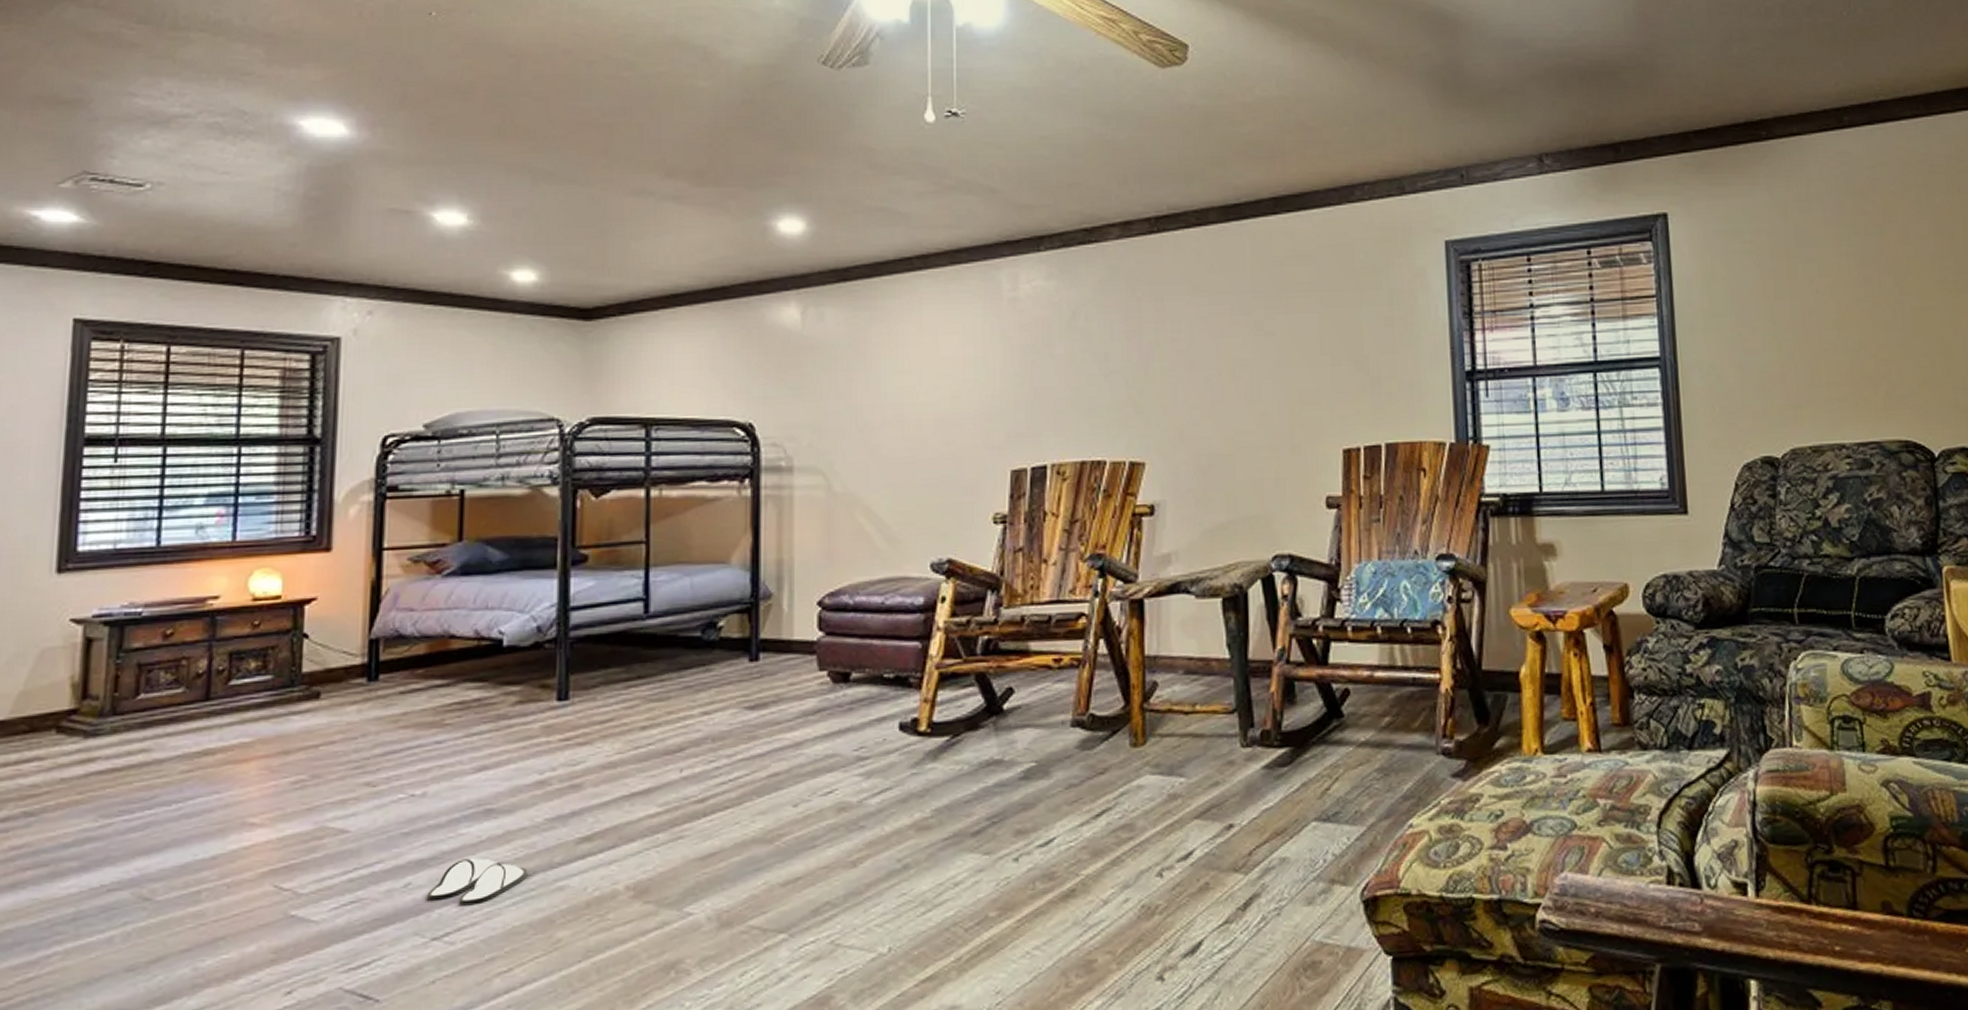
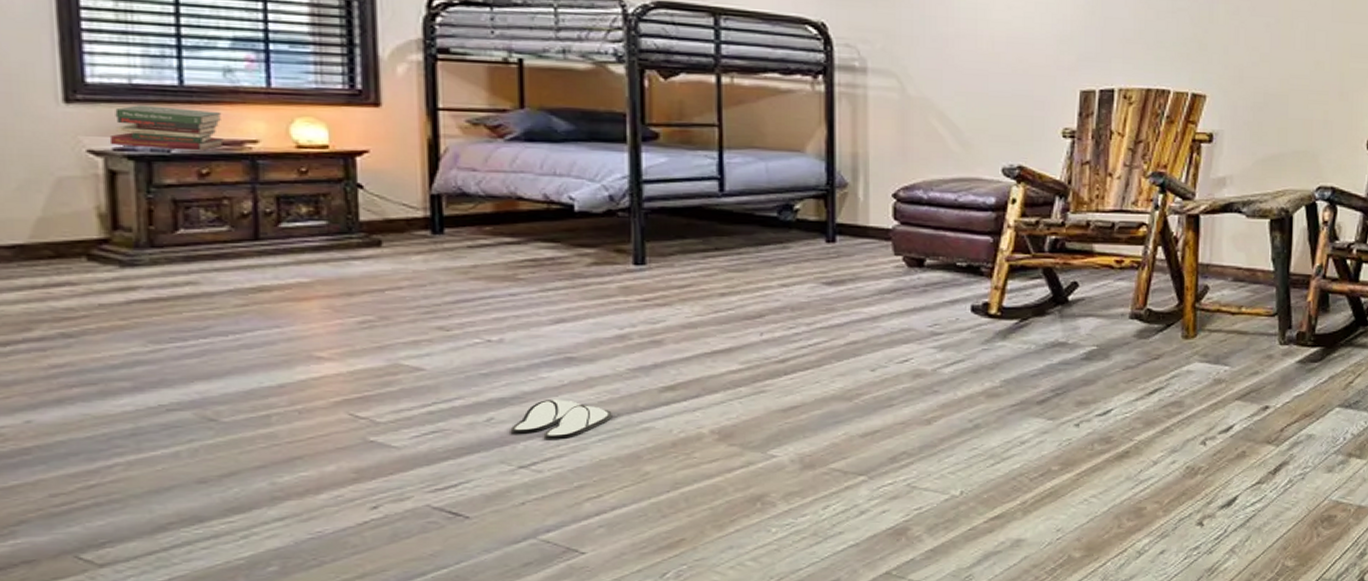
books: none [90,569,191,613] -> present [109,105,224,152]

